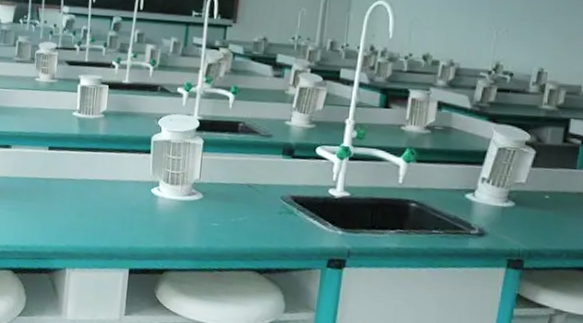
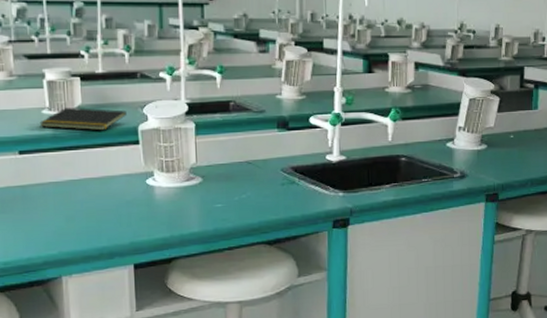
notepad: none [69,111,144,137] -> present [39,107,127,131]

